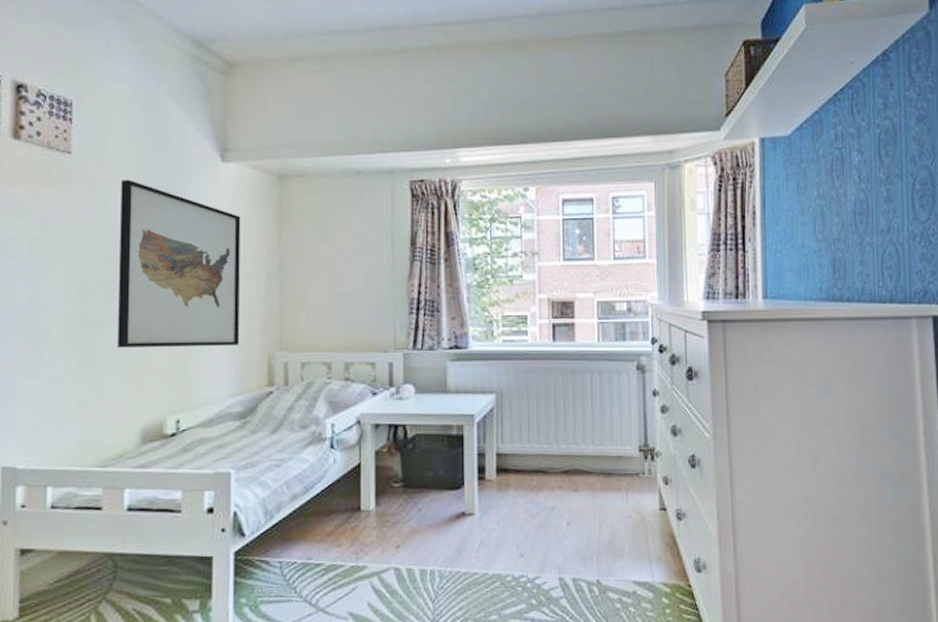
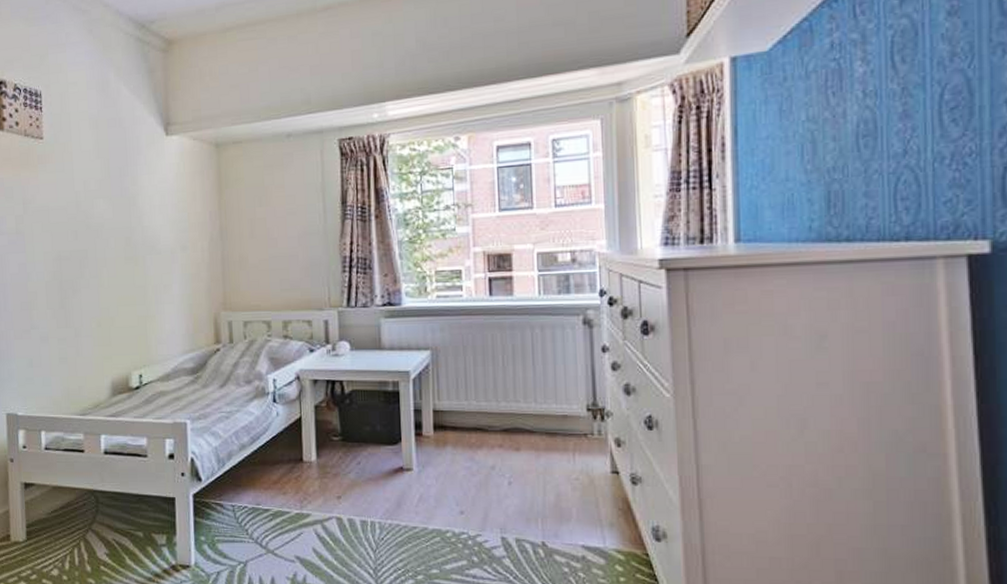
wall art: present [117,180,241,348] -> none [83,159,189,310]

